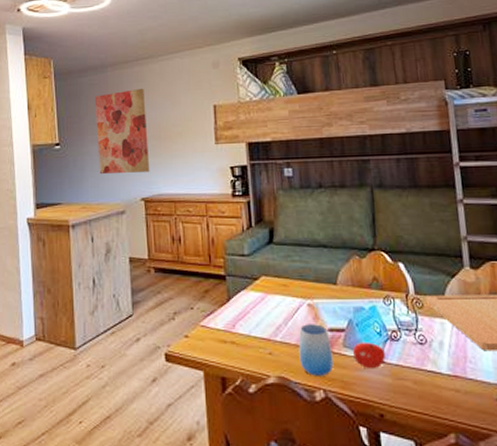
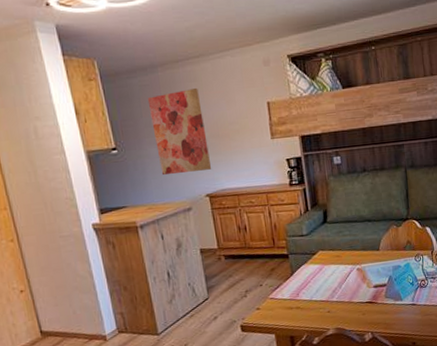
cup: present [298,324,334,376] -> none [351,283,379,323]
fruit: present [353,342,386,369] -> none [393,291,417,311]

